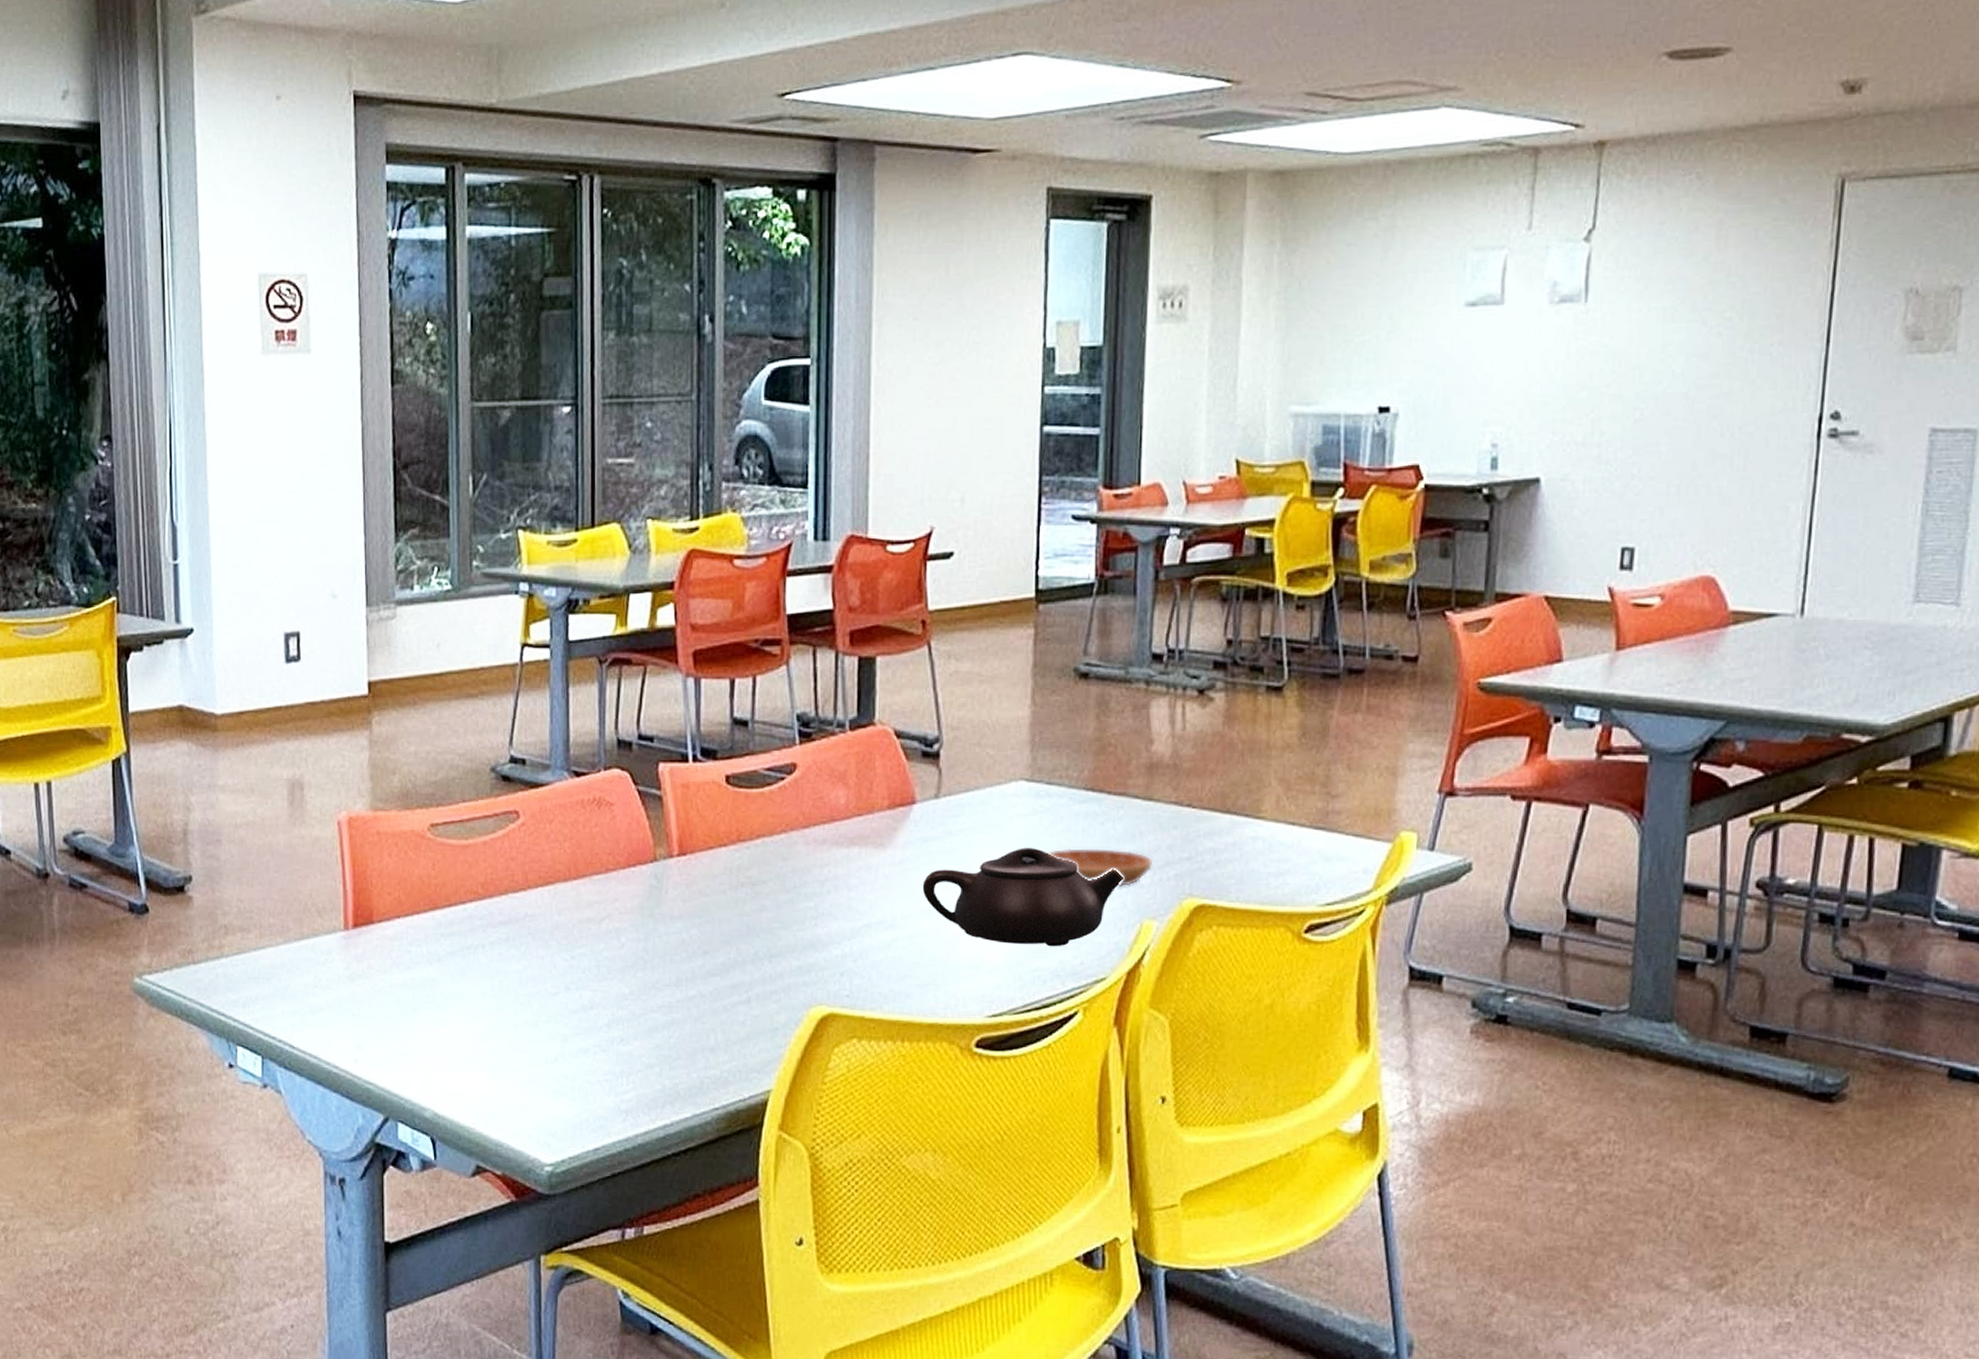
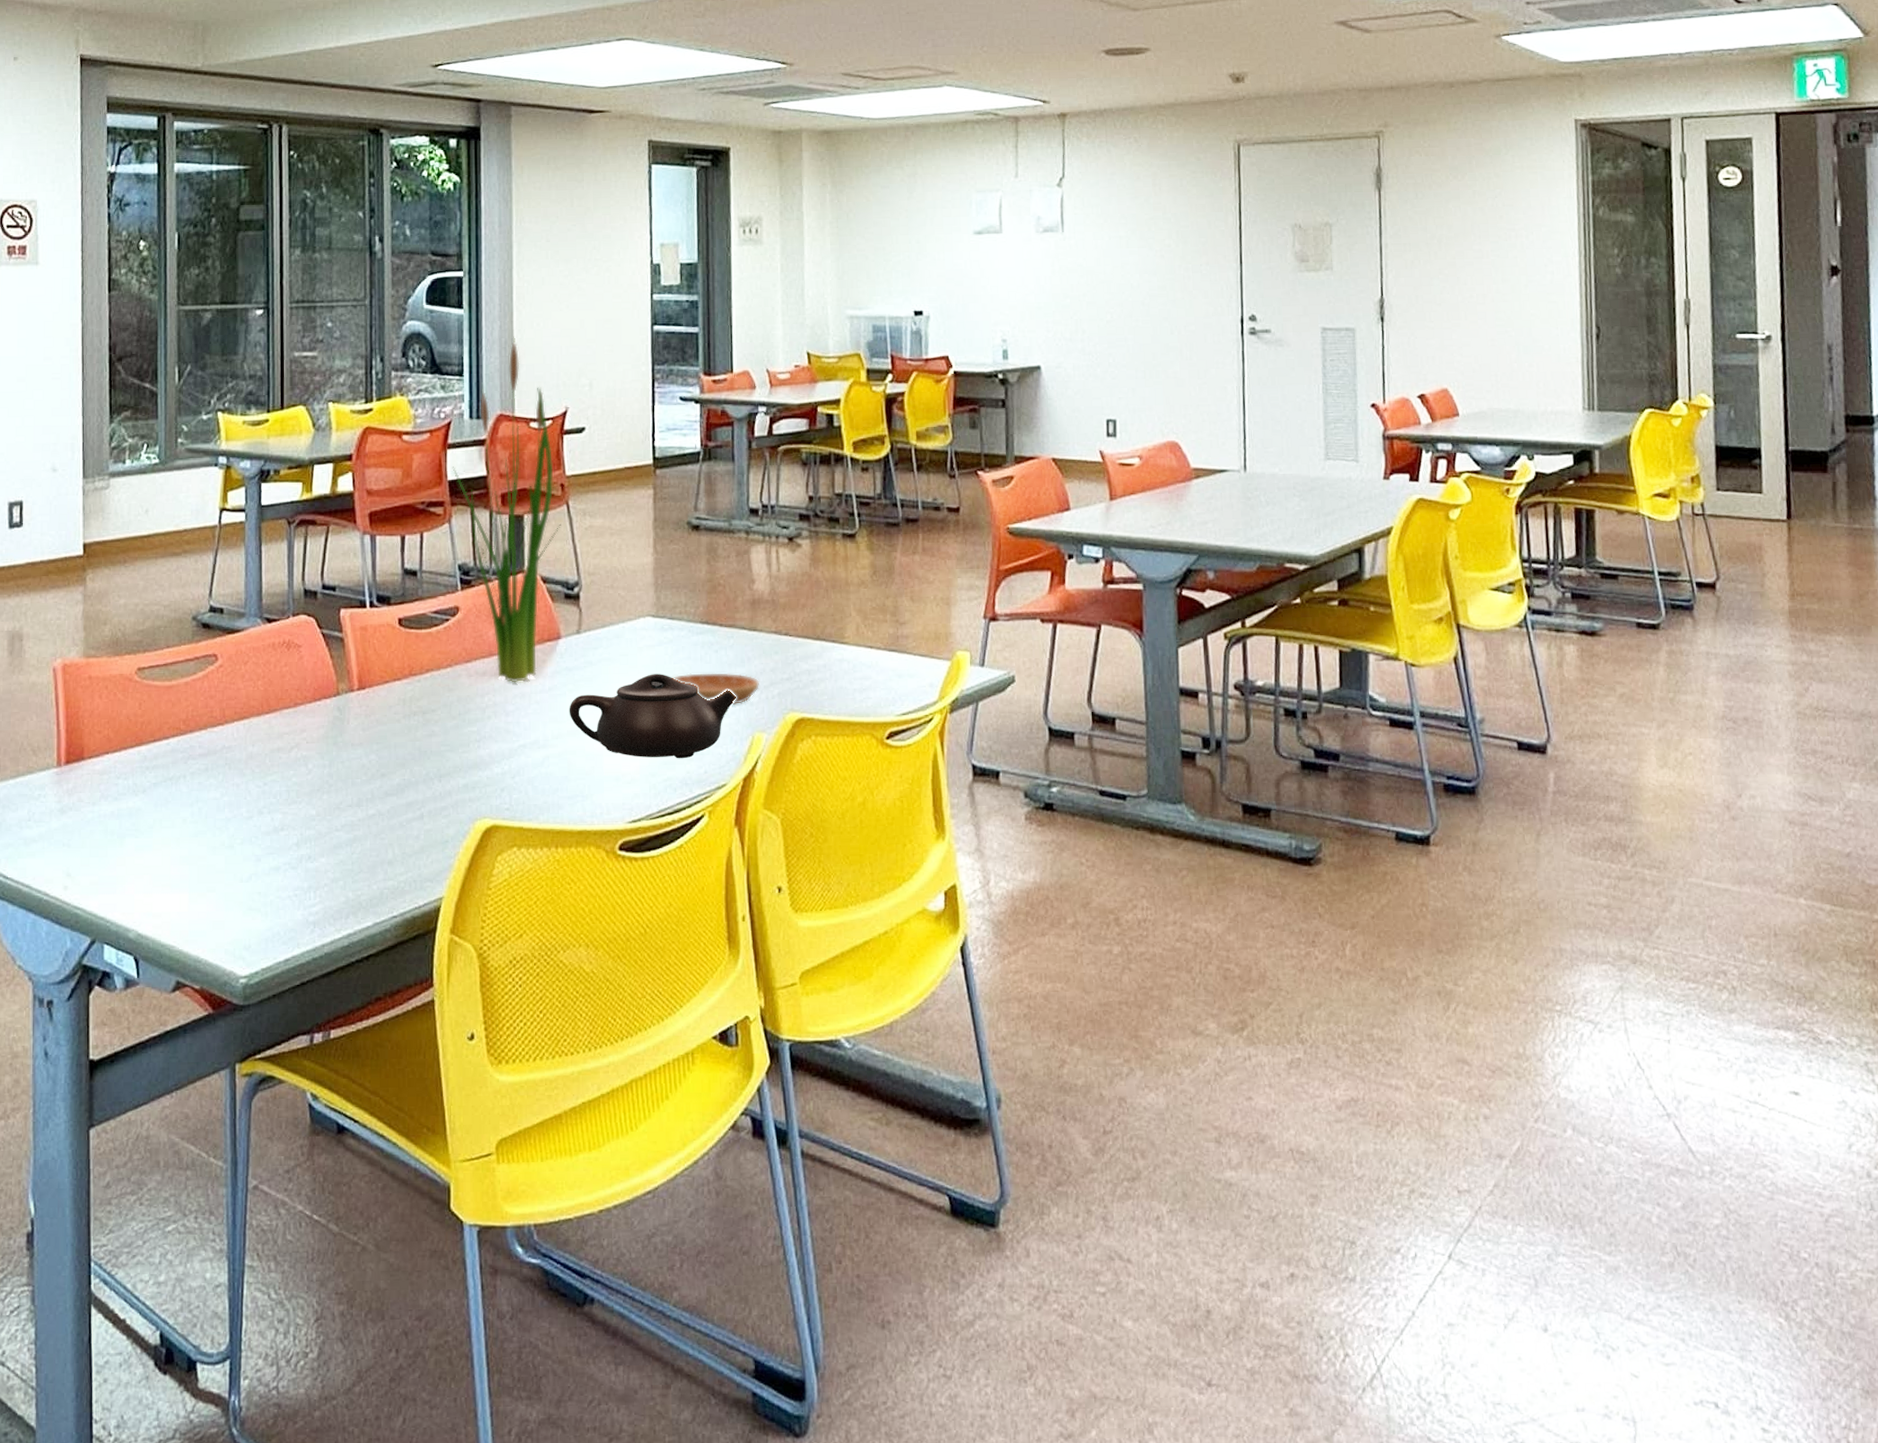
plant: none [792,439,921,853] -> present [452,336,561,683]

